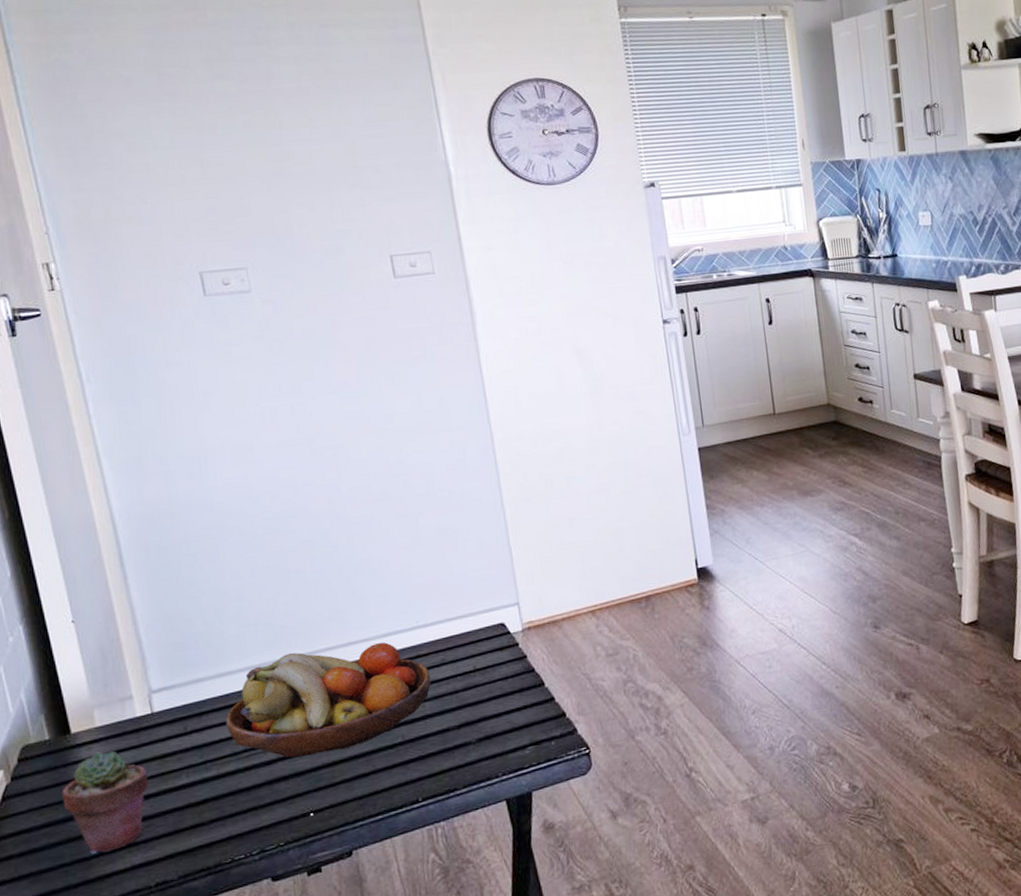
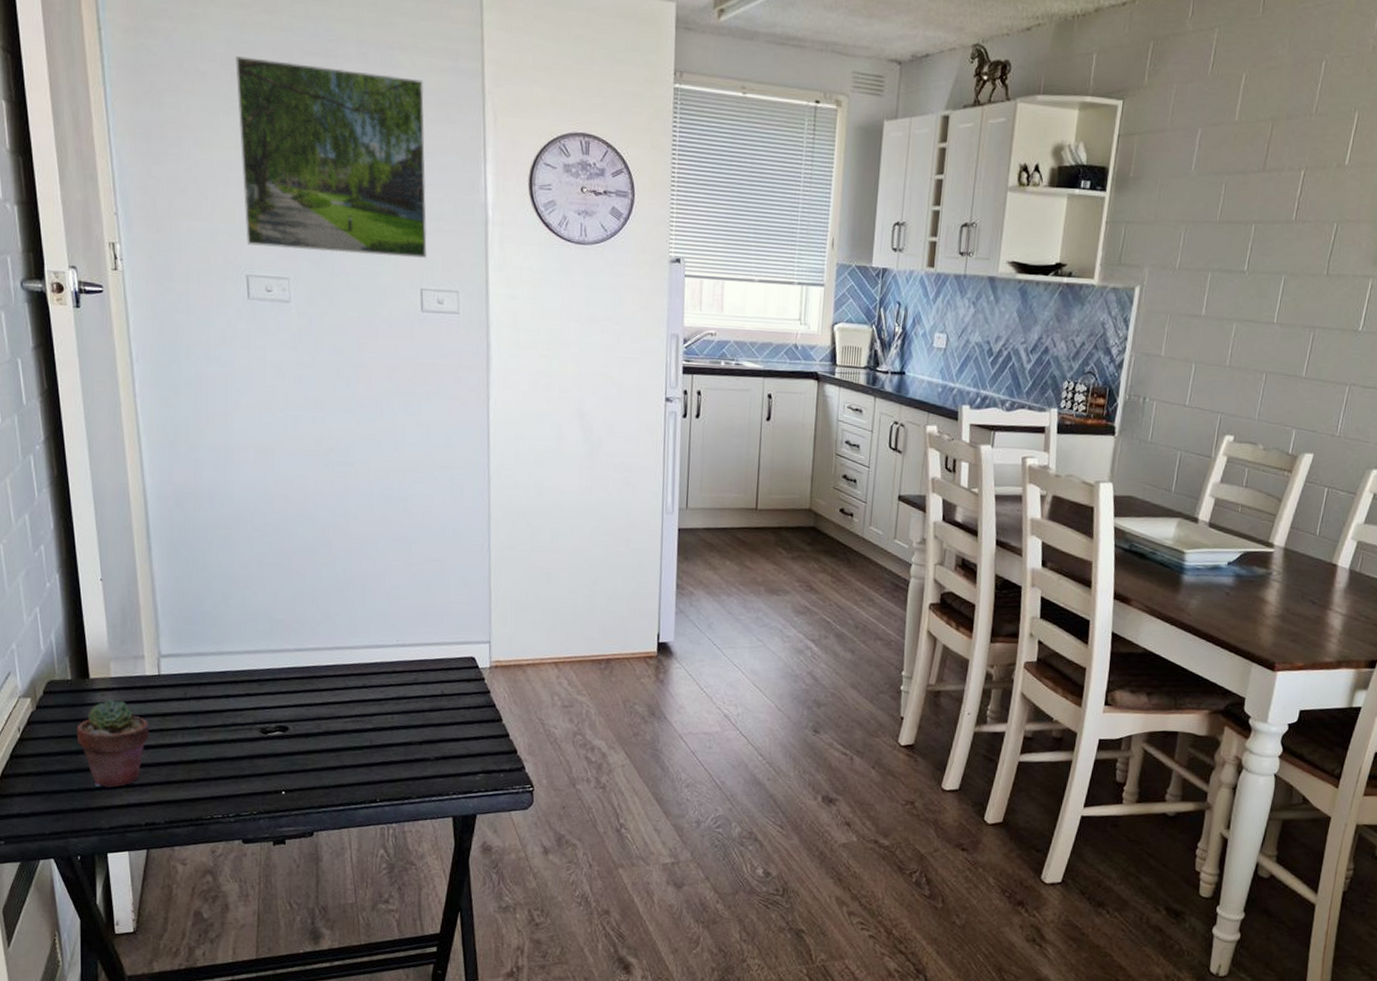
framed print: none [161,52,392,241] -> present [236,56,427,259]
fruit bowl: present [225,642,432,758] -> none [220,645,403,742]

